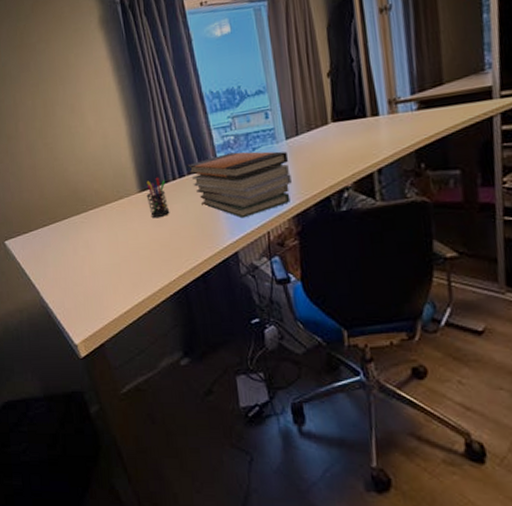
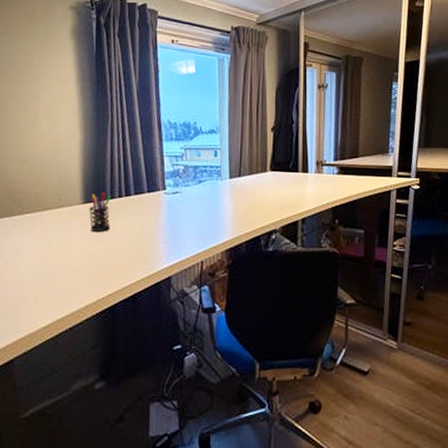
book stack: present [187,151,292,219] -> none [135,181,230,245]

